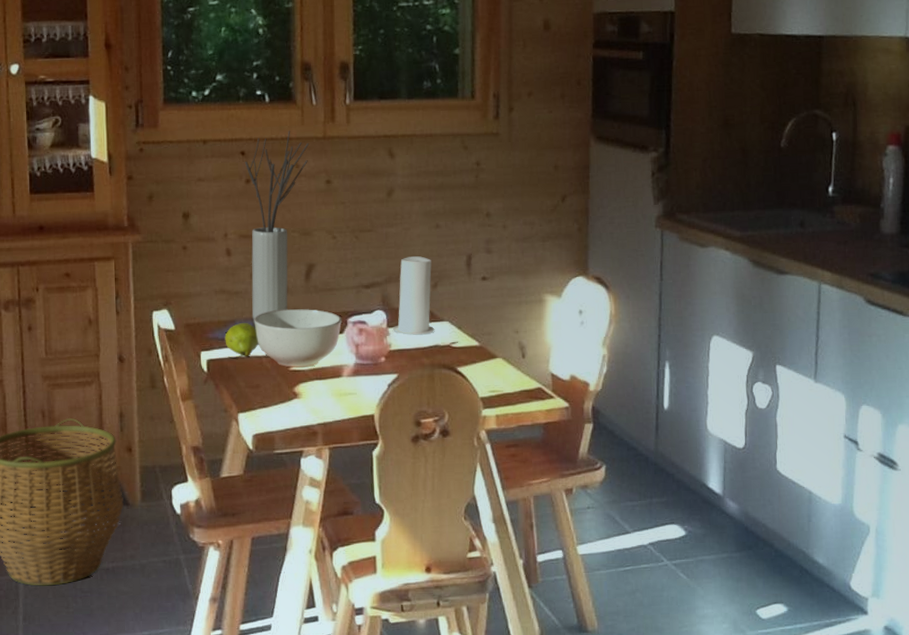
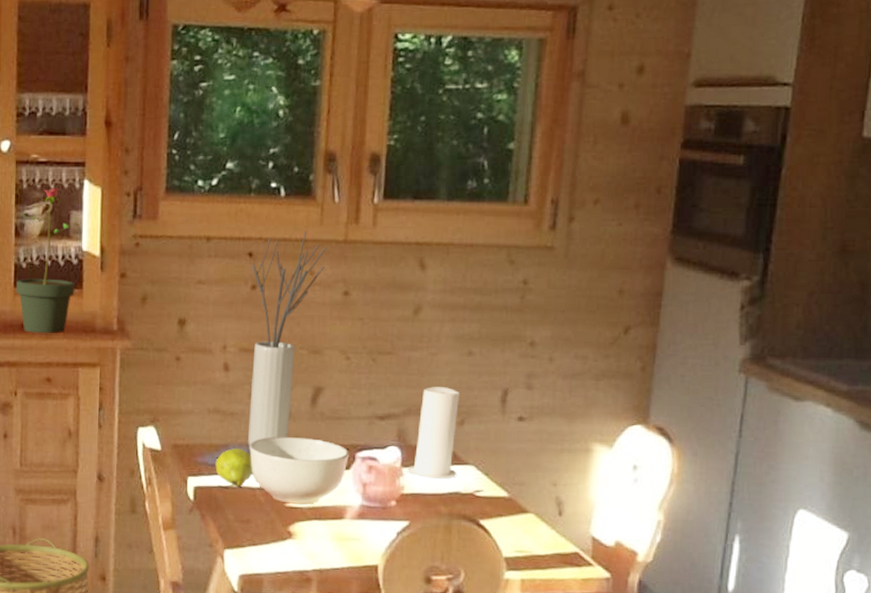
potted flower: none [32,104,87,234] -> present [16,188,75,334]

